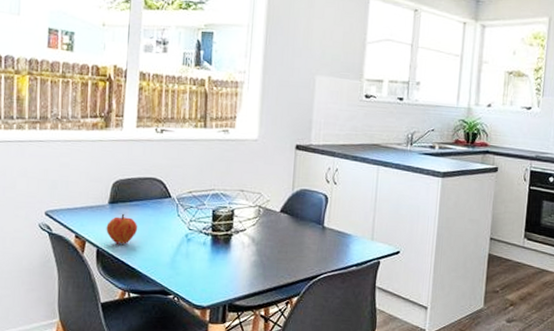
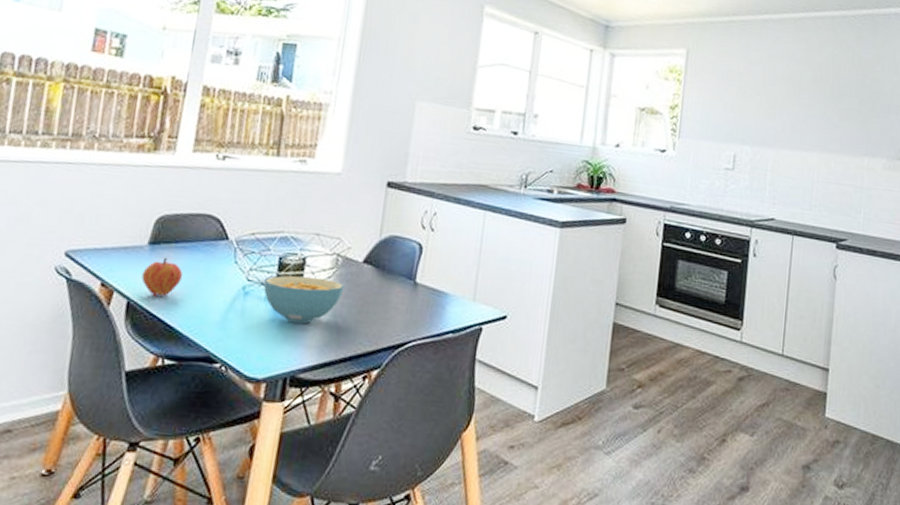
cereal bowl: none [201,224,267,263] -> present [263,275,345,324]

